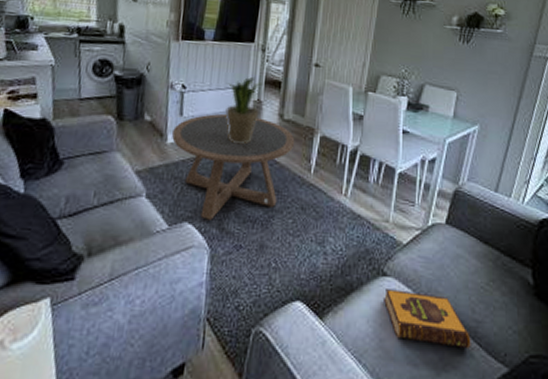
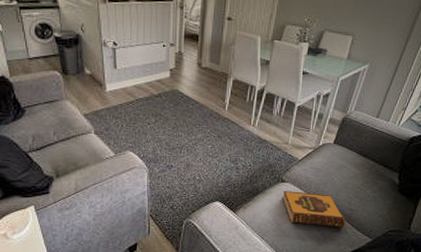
coffee table: present [172,113,295,220] -> none [110,65,212,148]
potted plant: present [225,76,263,143] -> none [151,31,183,89]

